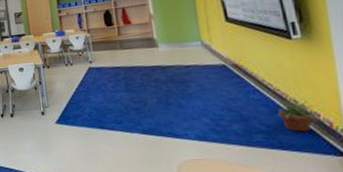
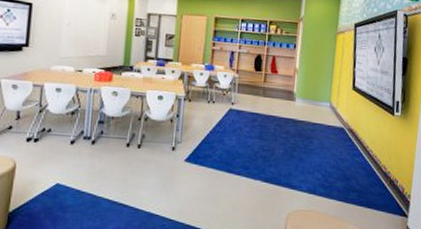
potted plant: present [275,99,318,132] -> none [369,165,397,194]

